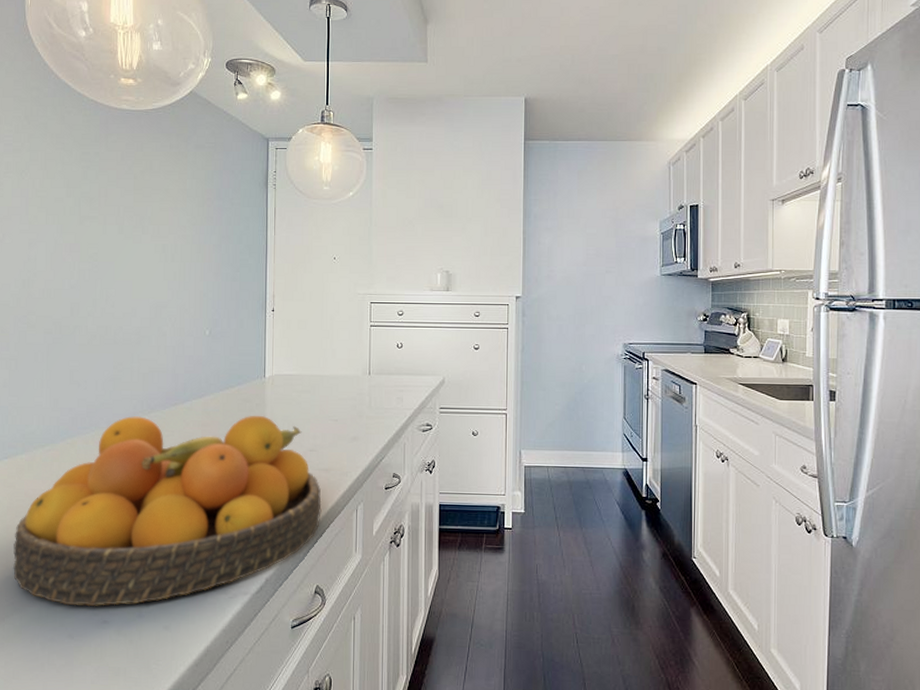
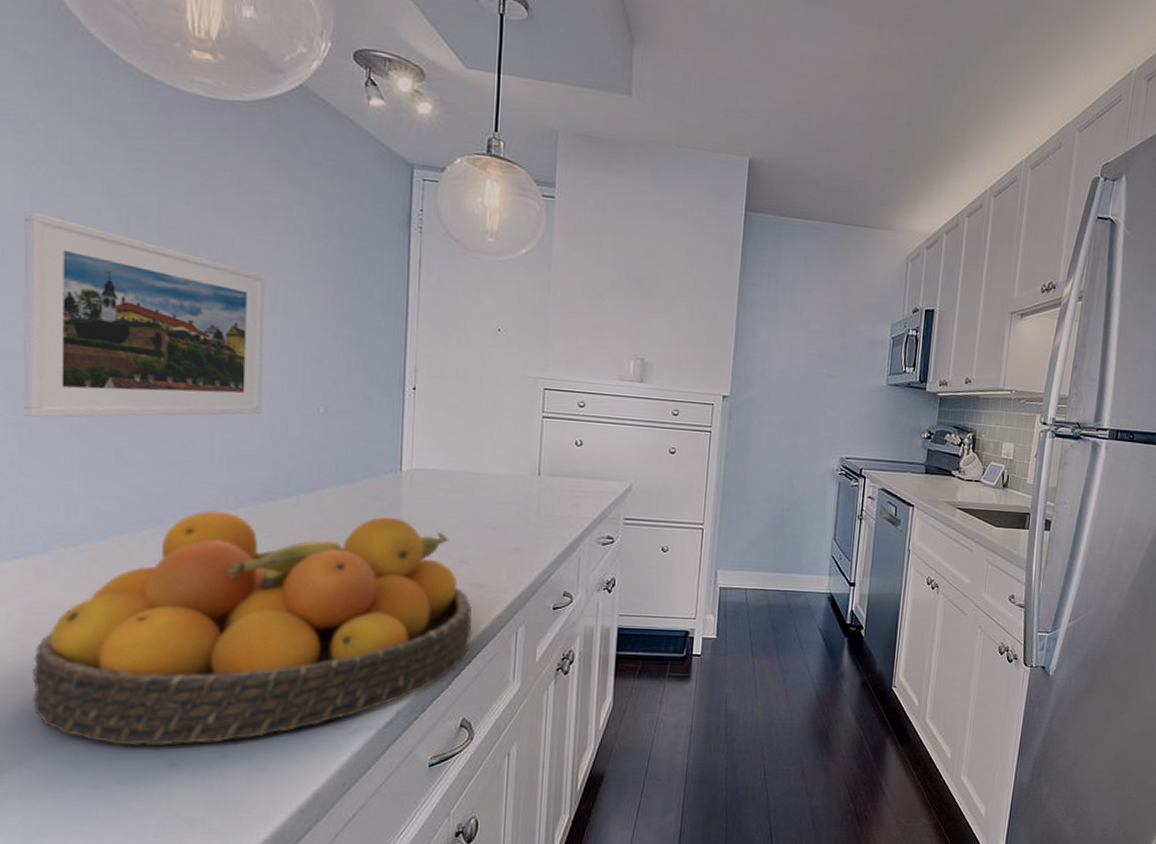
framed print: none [12,205,168,353] -> present [23,211,266,418]

